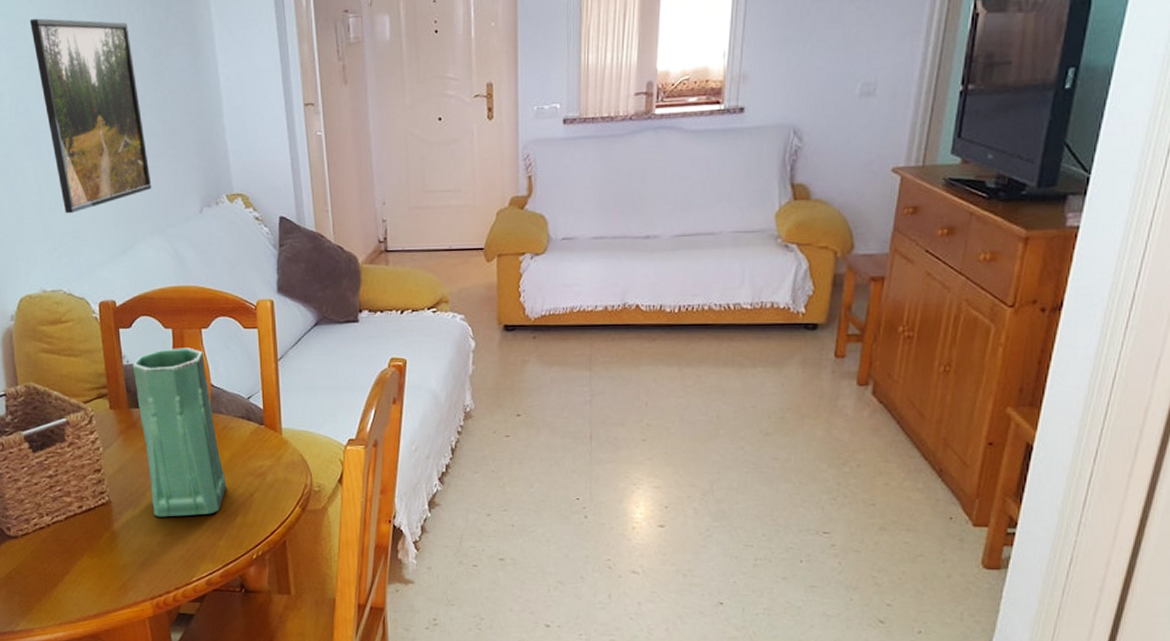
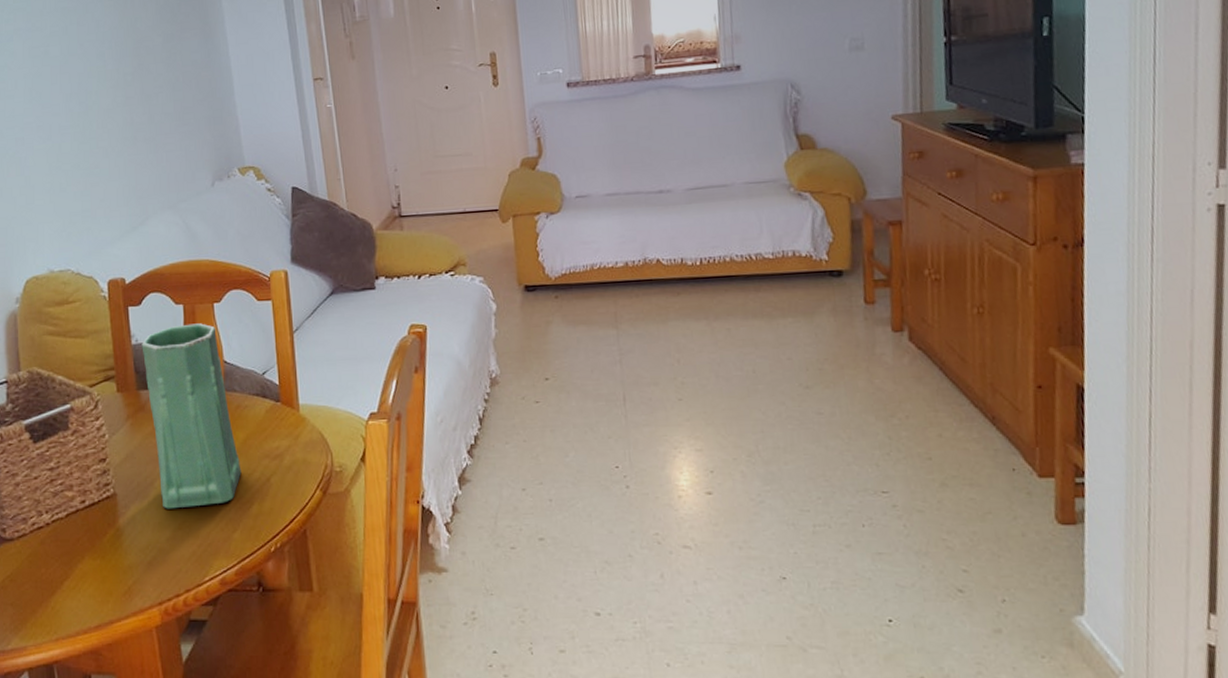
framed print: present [29,18,152,214] -> none [46,10,163,194]

